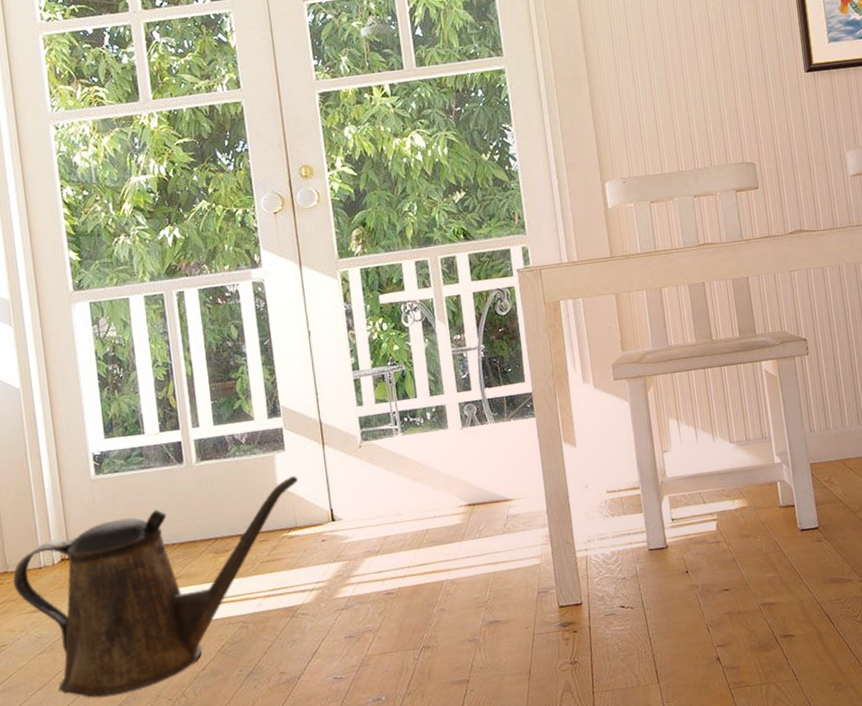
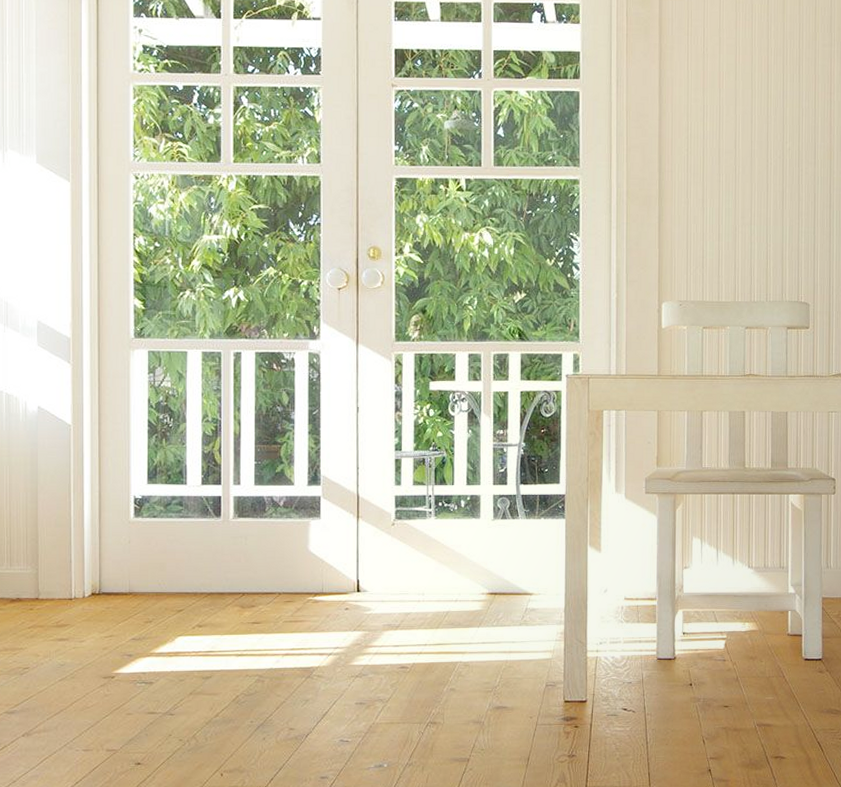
watering can: present [13,476,298,698] -> none [42,544,329,729]

